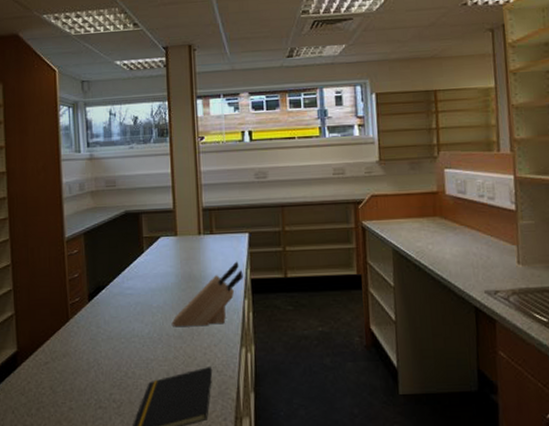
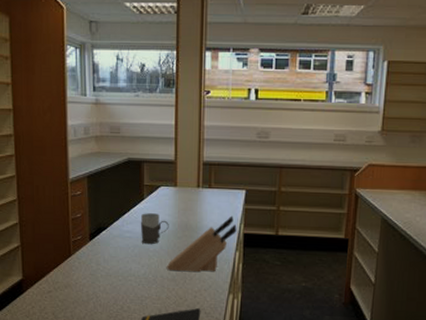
mug: none [141,266,172,299] -> present [140,213,169,244]

